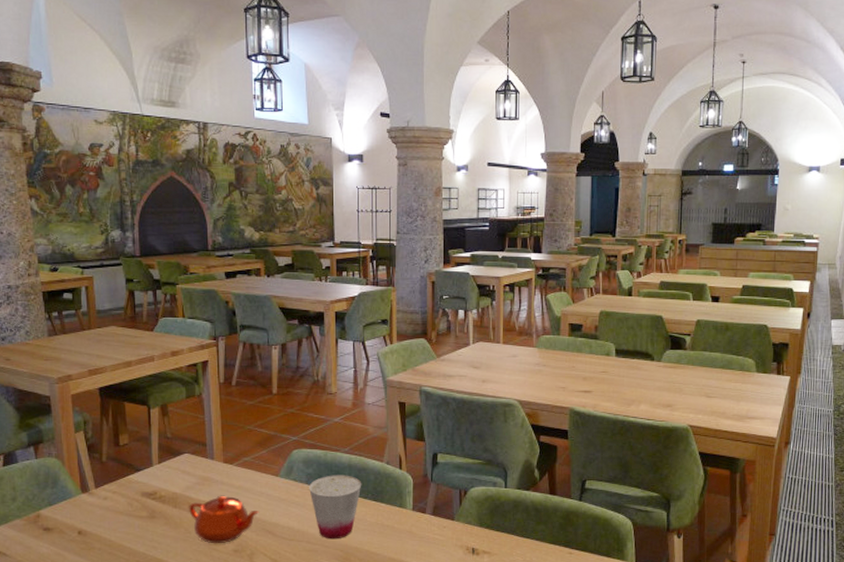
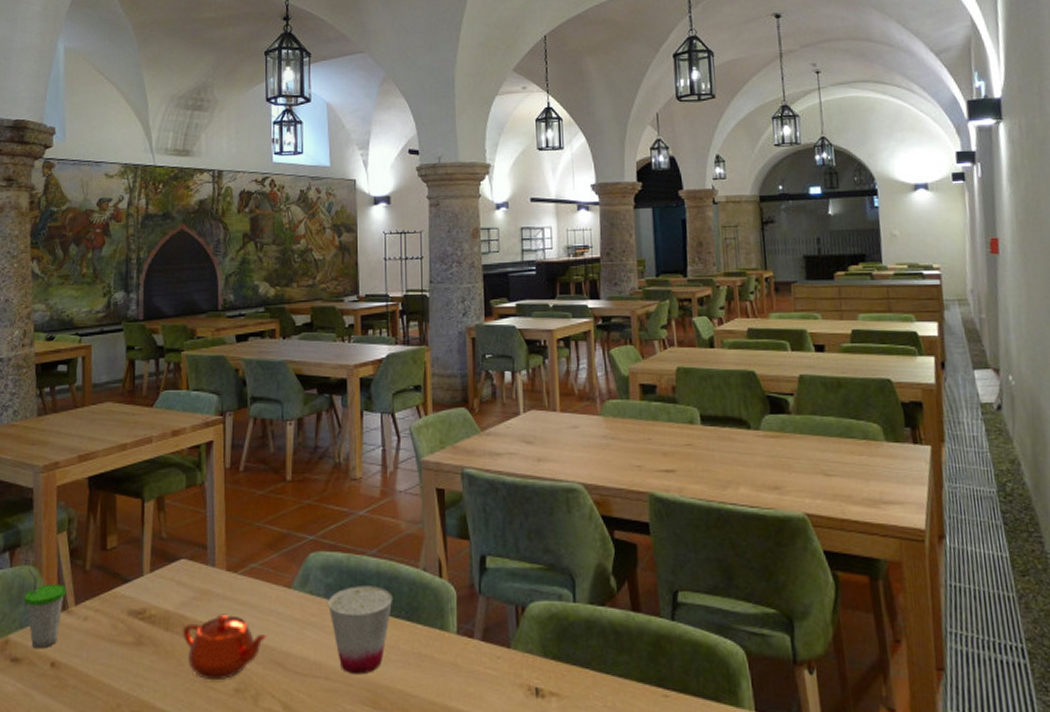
cup: none [51,459,87,521] -> present [24,568,67,649]

